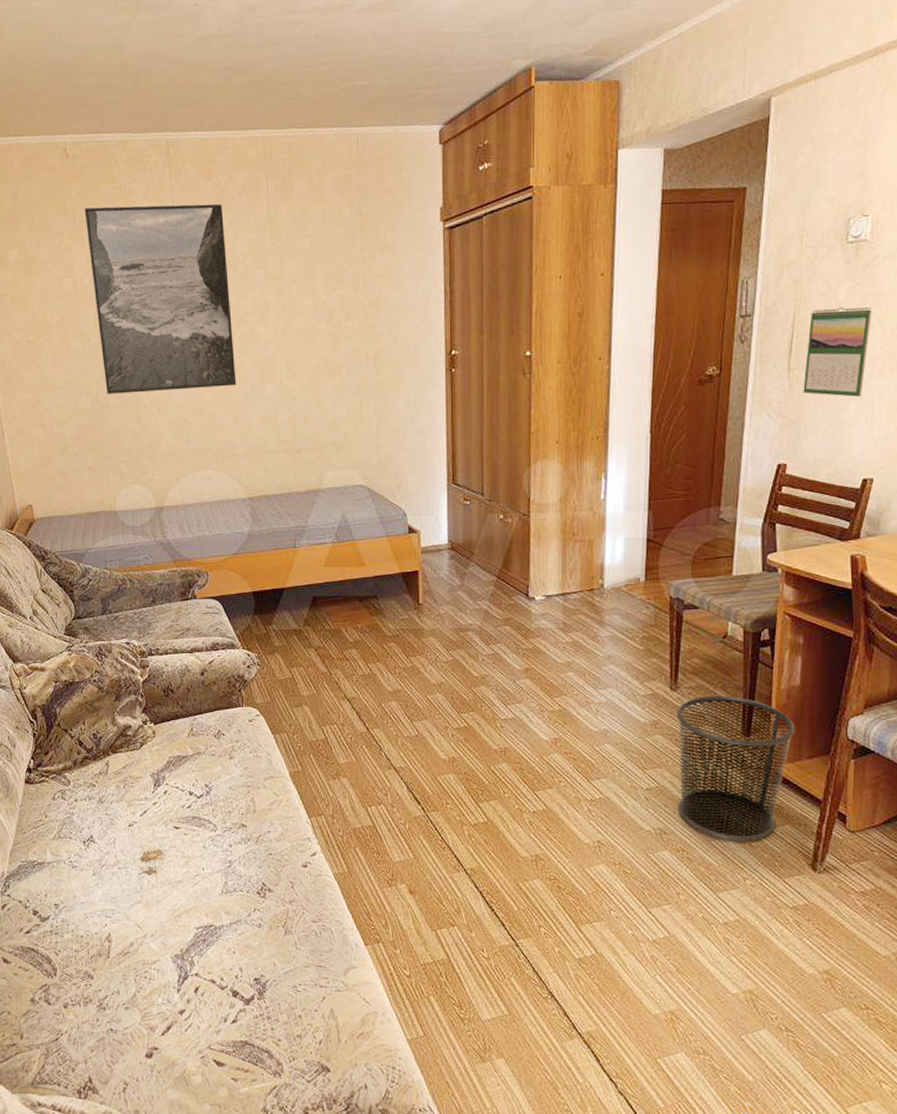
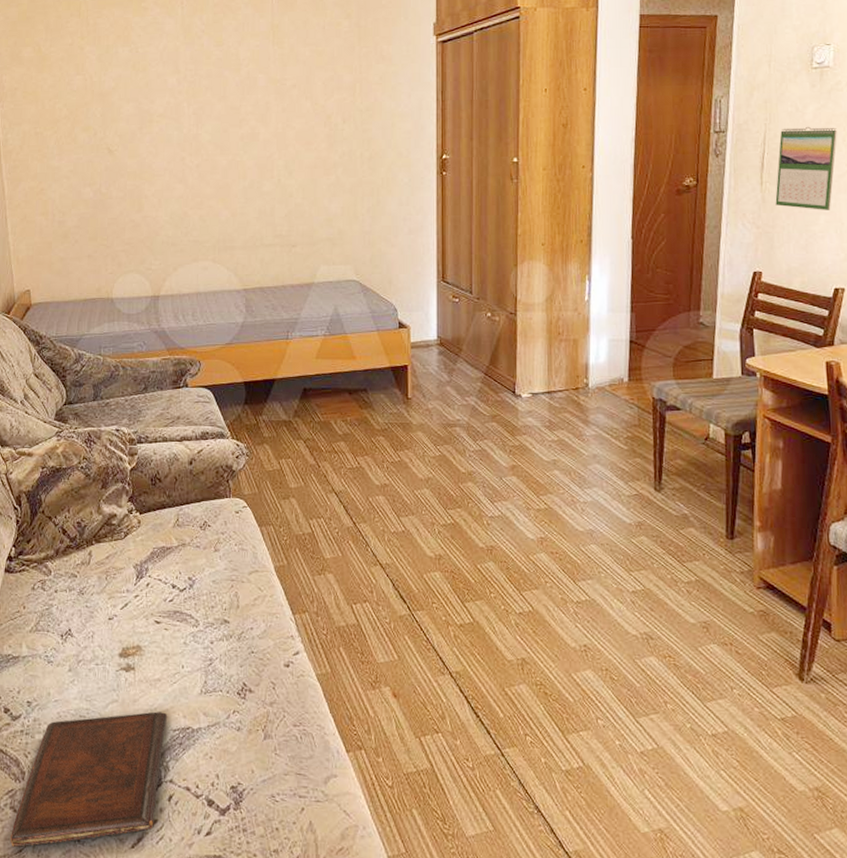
book: none [46,911,191,1037] -> present [9,711,168,848]
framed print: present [84,204,236,394] -> none [98,11,236,185]
waste bin: present [676,695,796,841] -> none [661,497,778,648]

